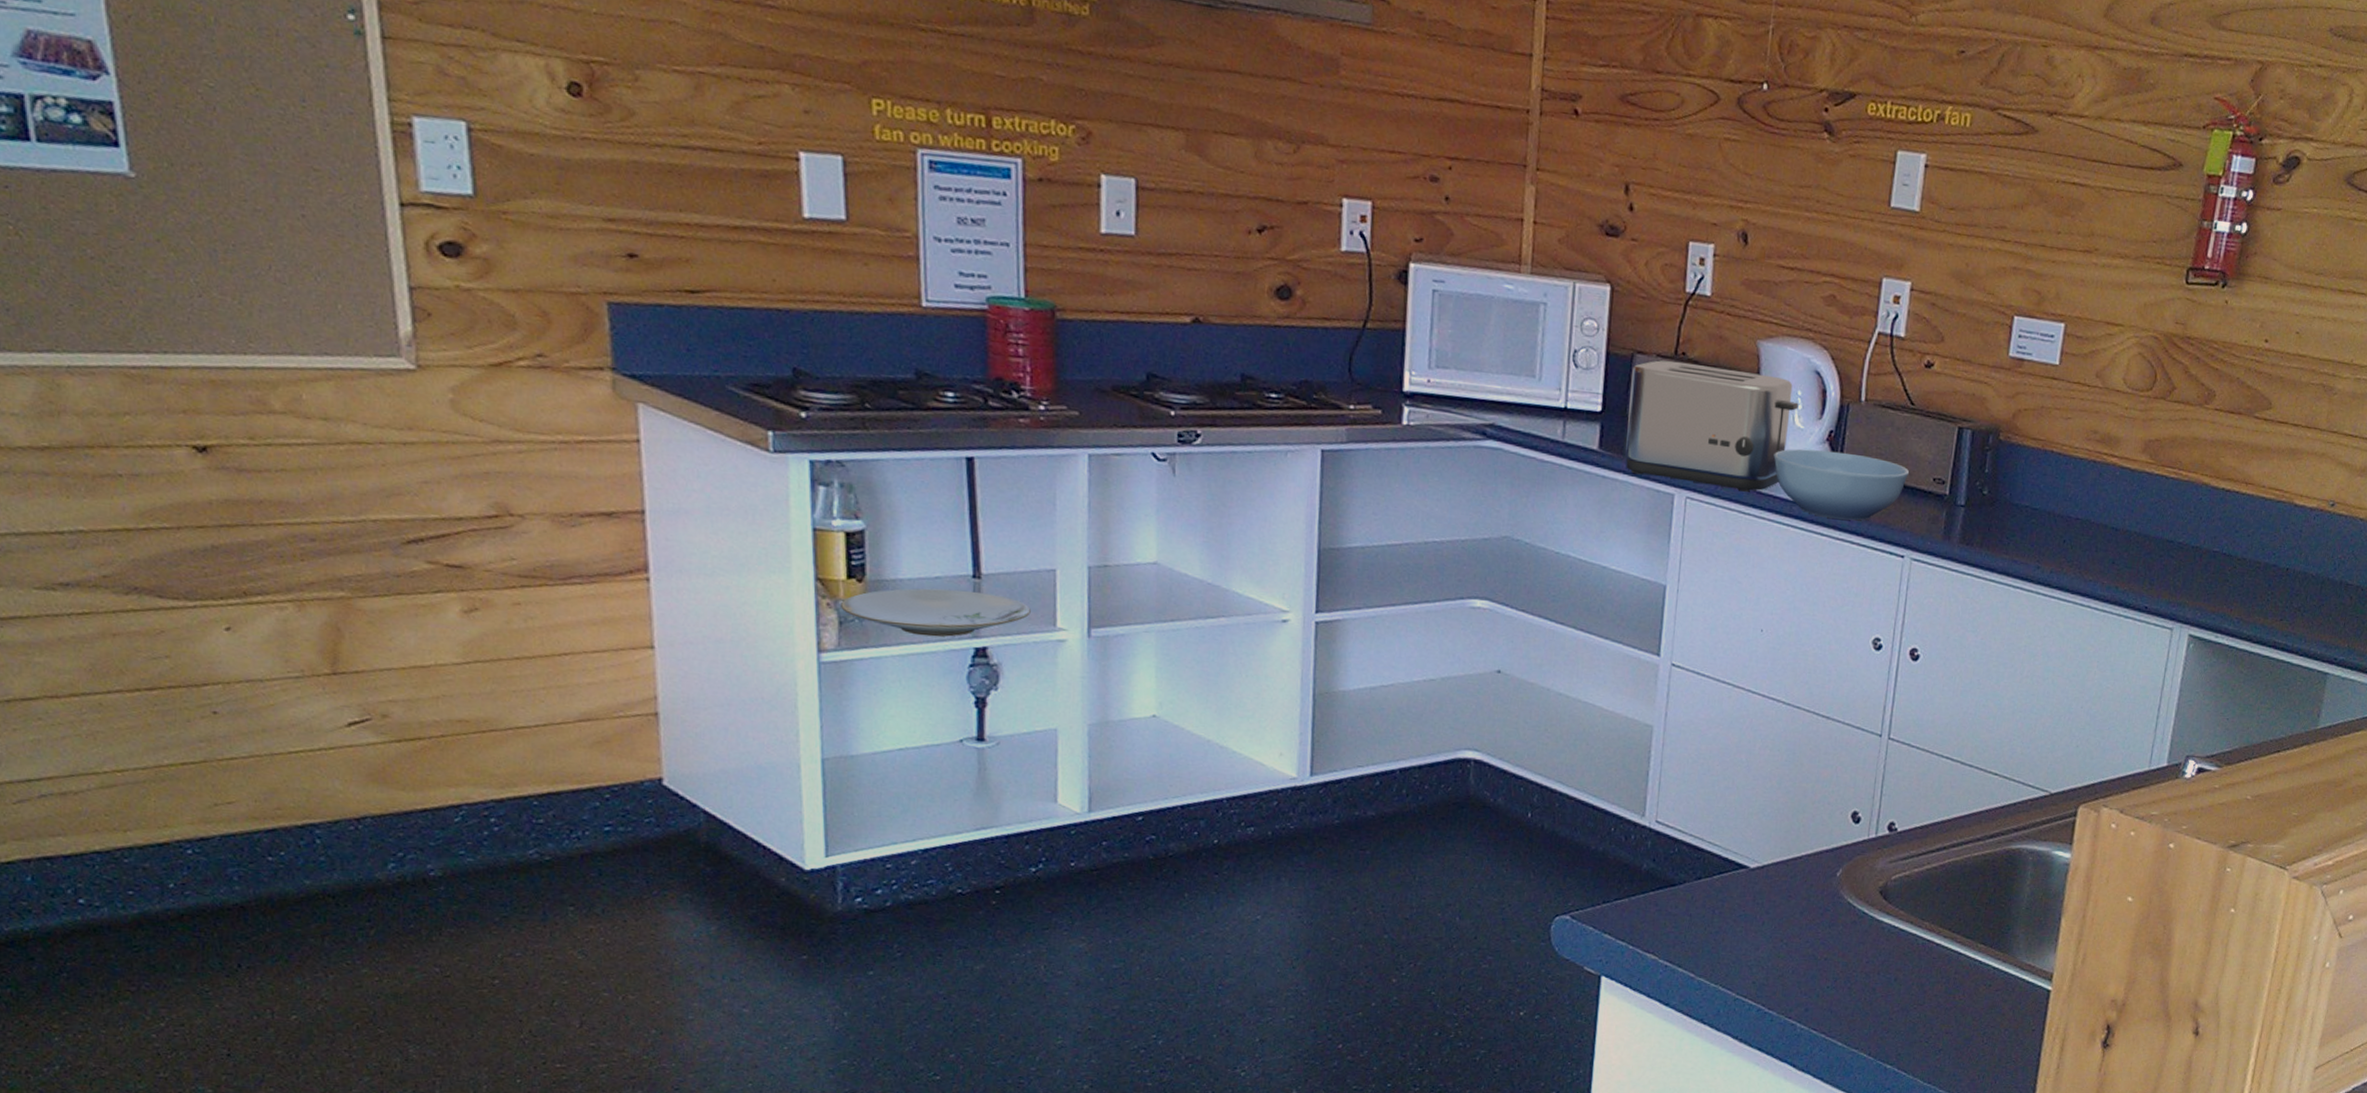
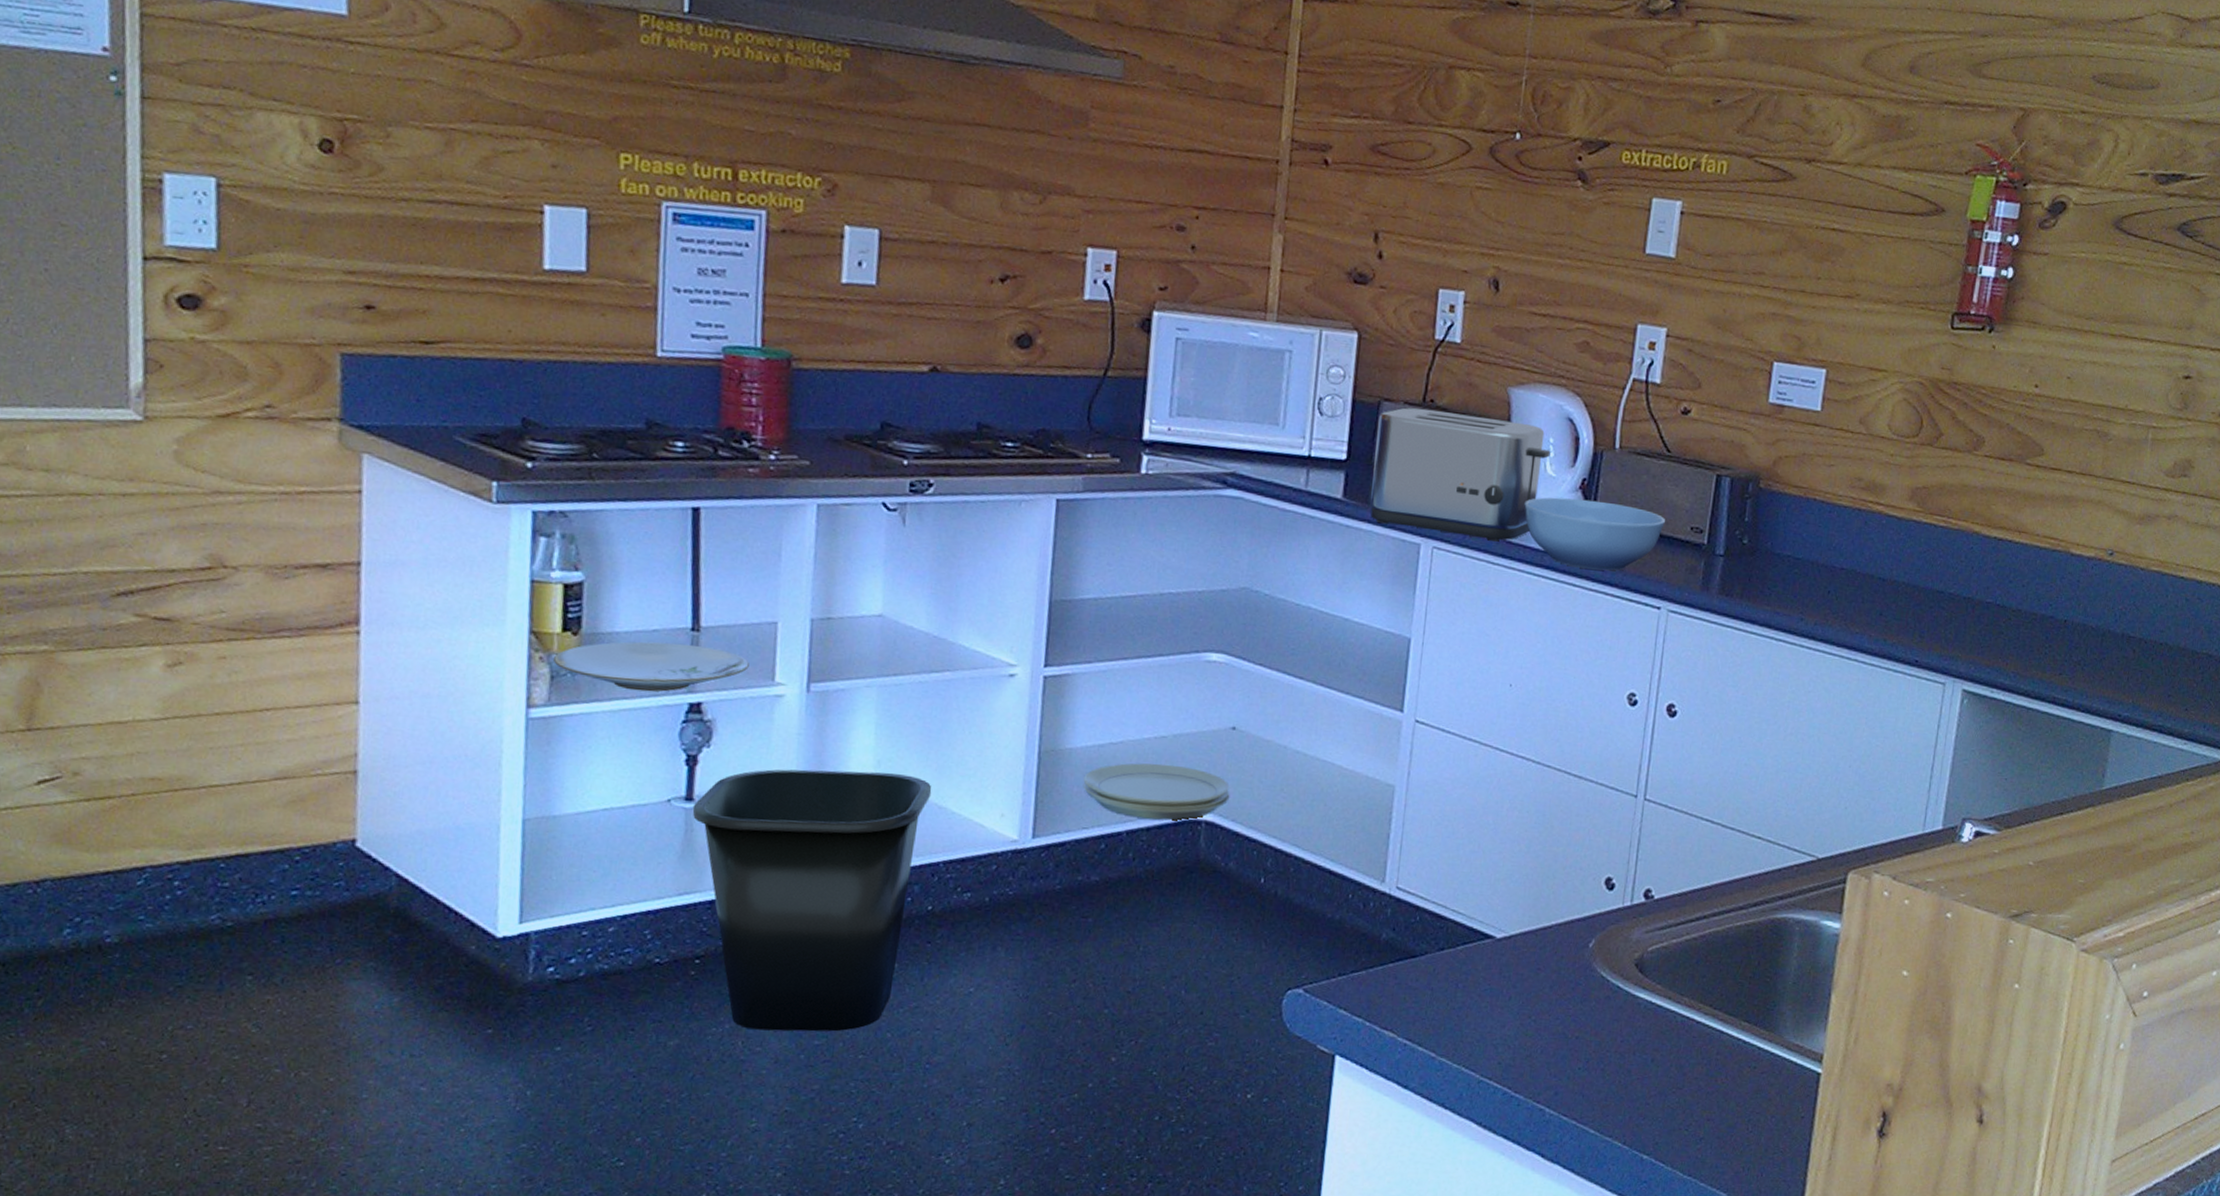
waste bin: none [984,710,1213,956] -> present [692,769,932,1032]
plate: none [1356,704,1497,759] -> present [1083,763,1230,821]

